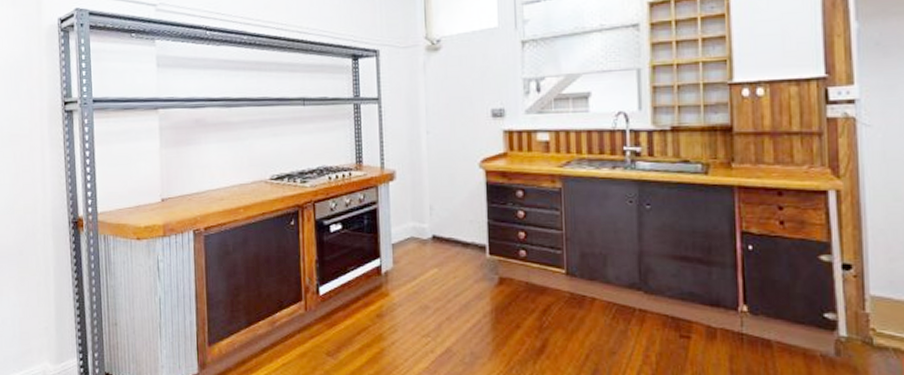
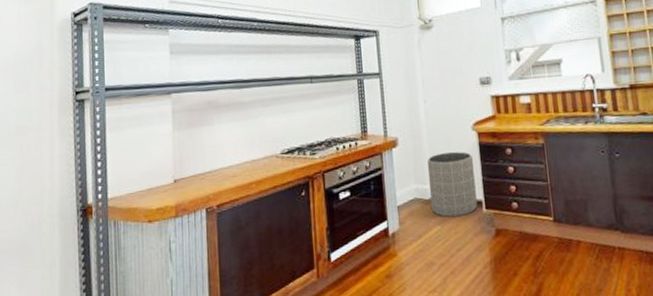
trash can: none [426,190,480,261] -> present [427,151,477,218]

